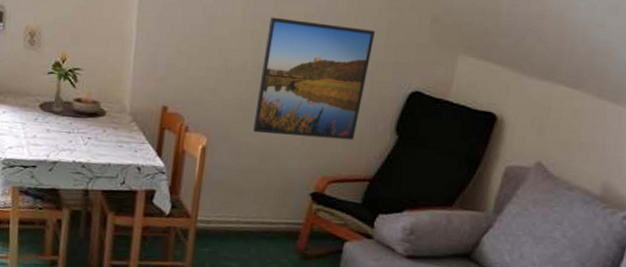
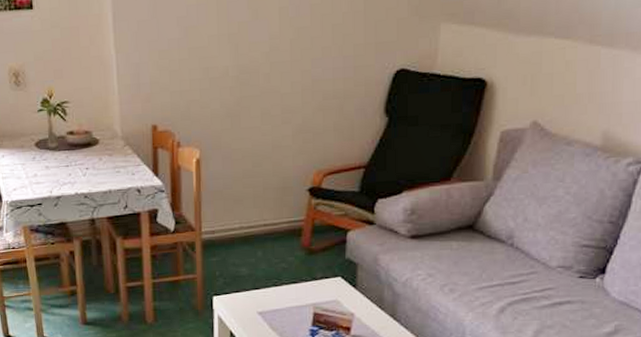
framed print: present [253,17,376,141] -> none [243,12,353,138]

